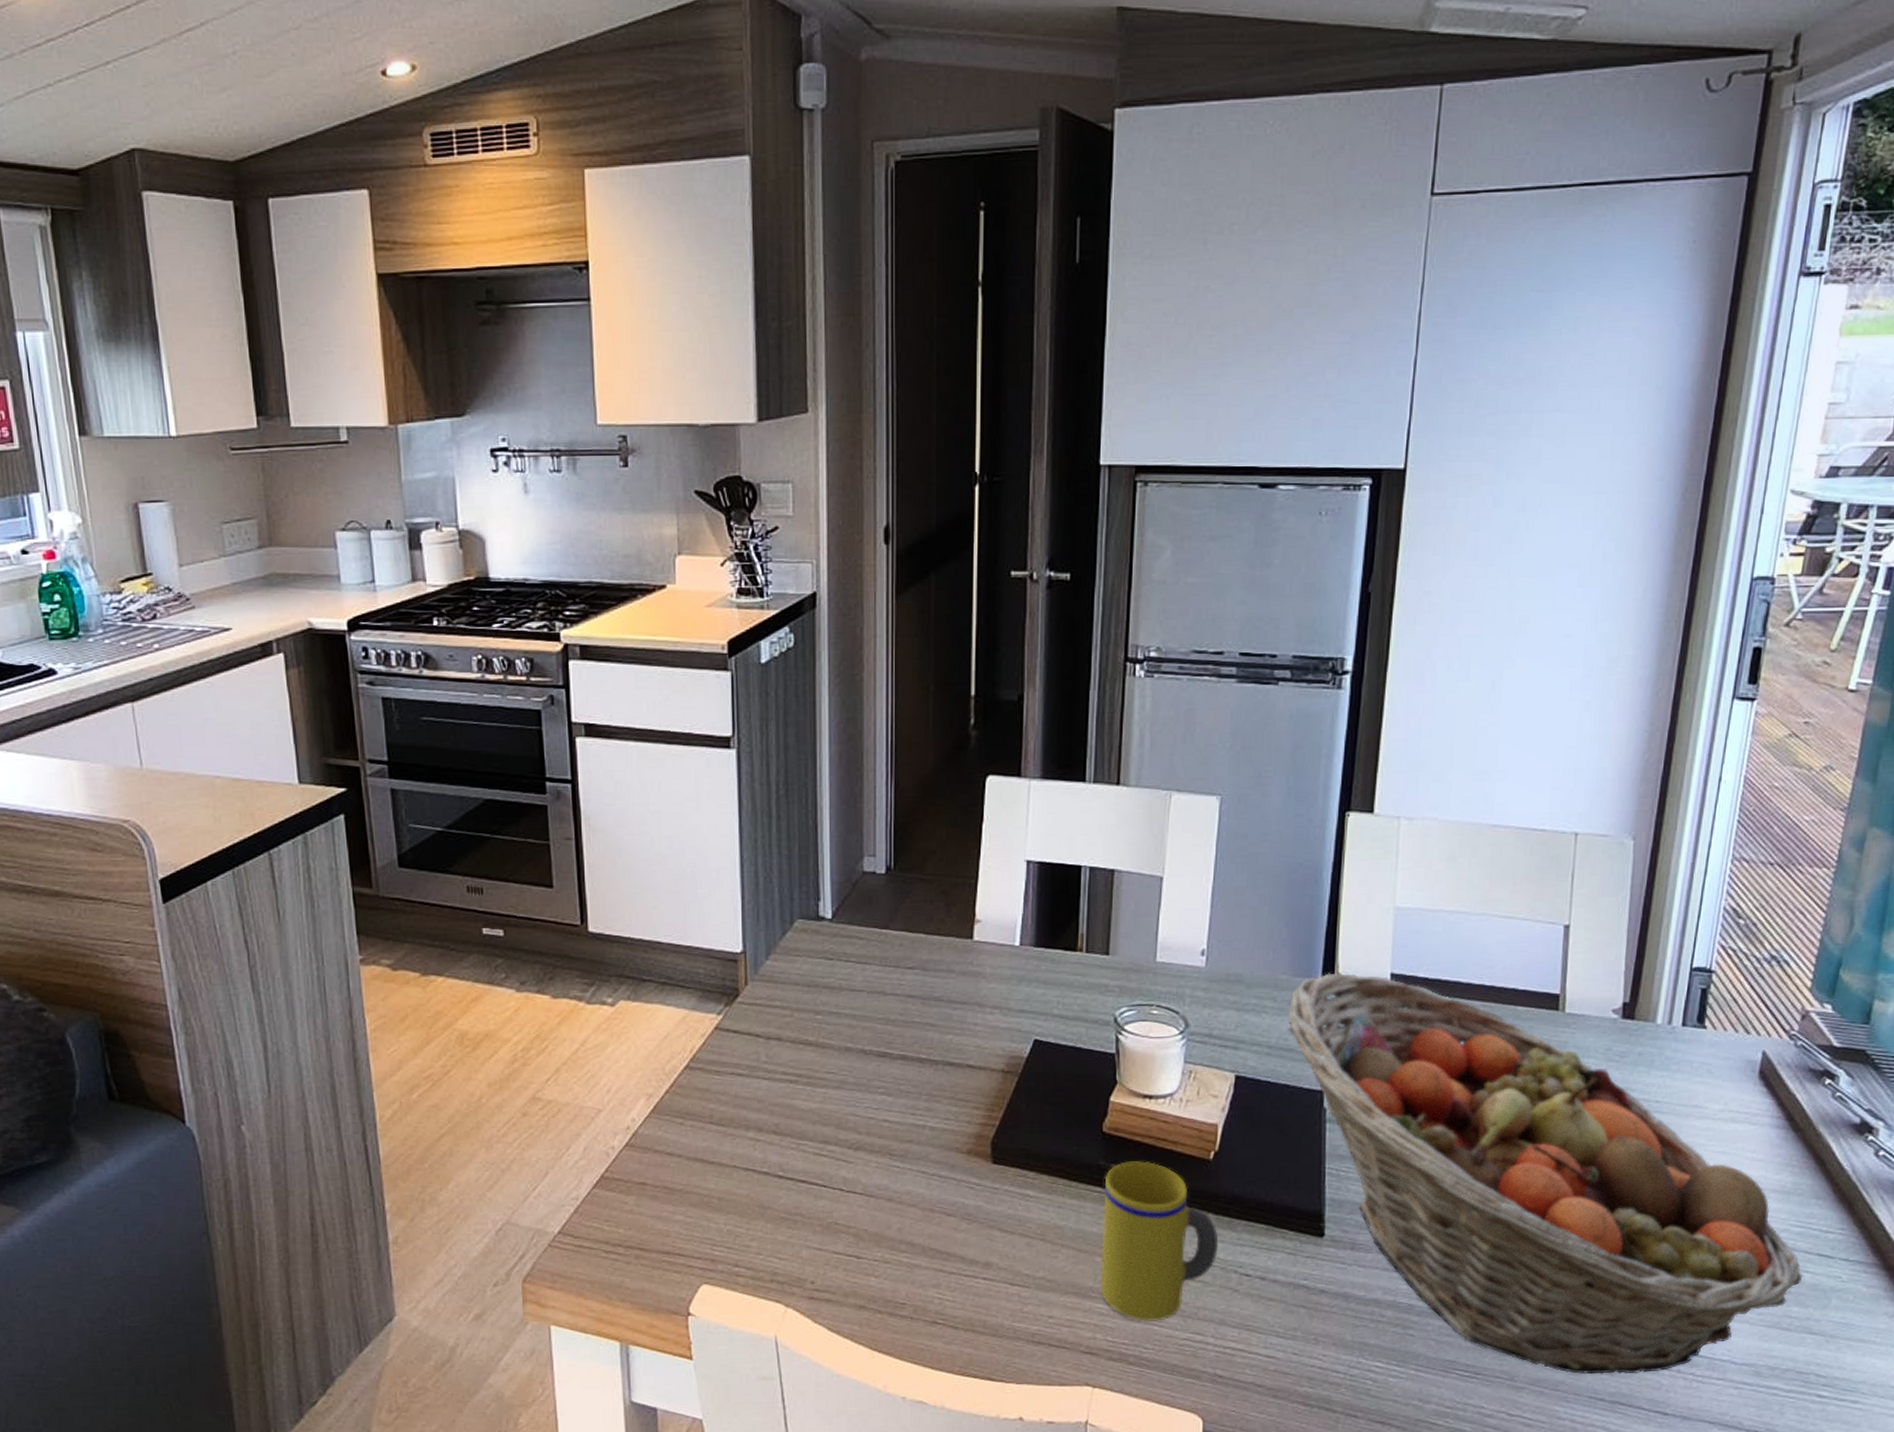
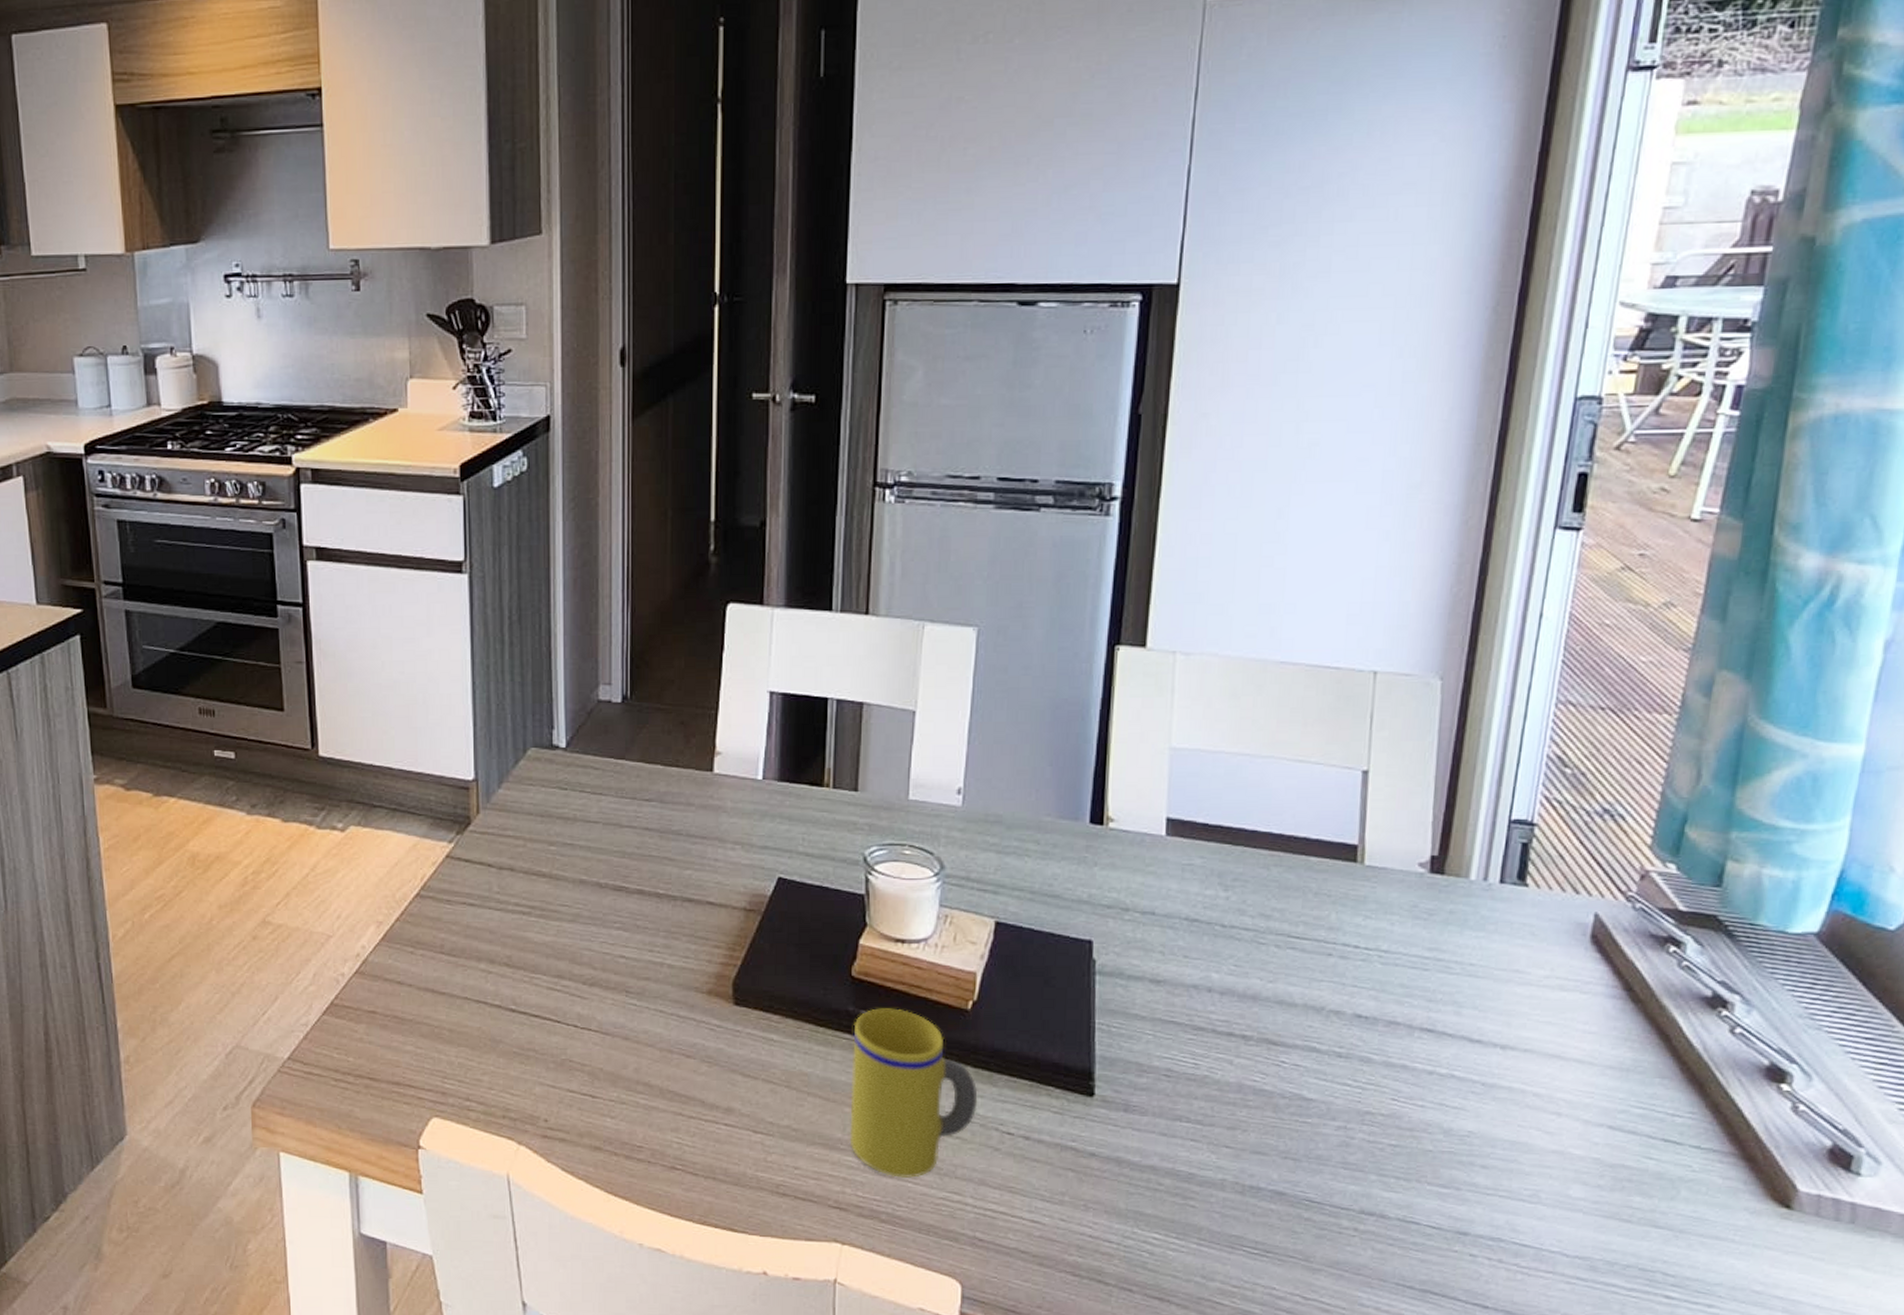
fruit basket: present [1288,973,1803,1375] -> none [1053,816,1646,1262]

